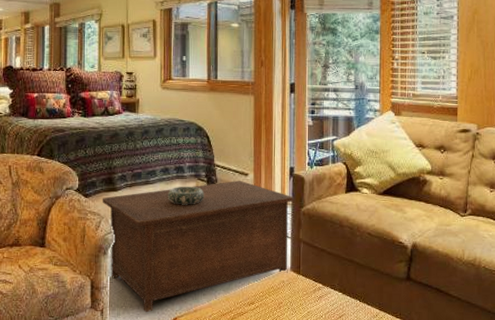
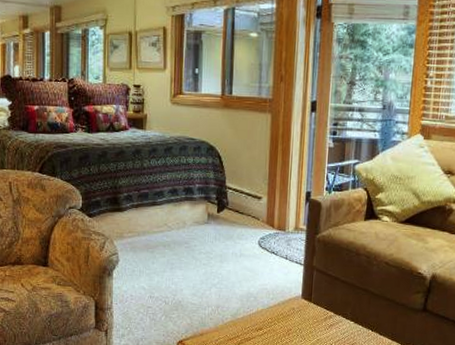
cabinet: present [102,181,293,313] -> none [106,204,309,335]
decorative bowl: present [167,186,205,205] -> none [175,208,215,228]

